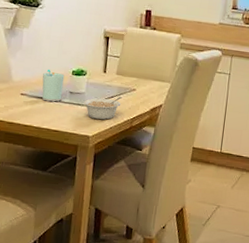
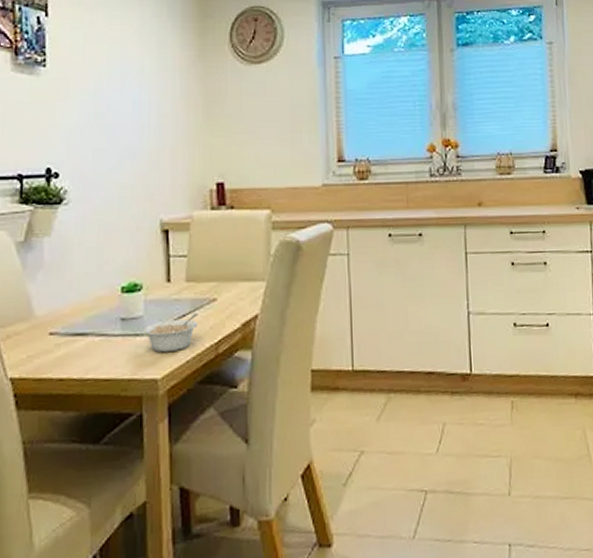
cup: present [42,69,65,102] -> none [79,290,111,338]

